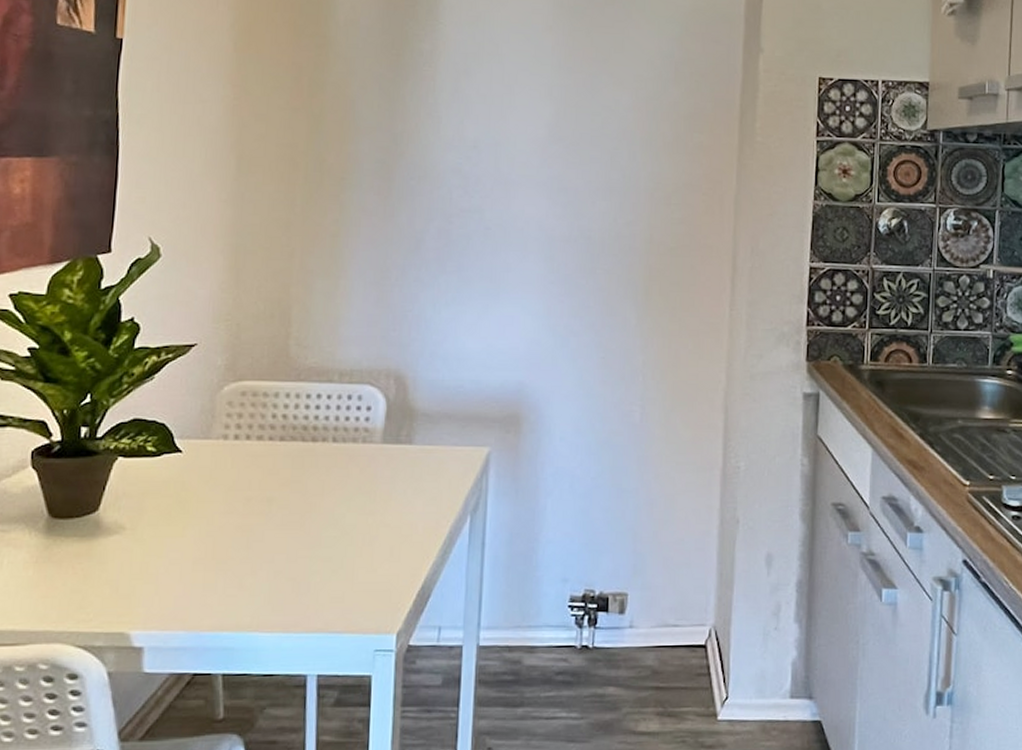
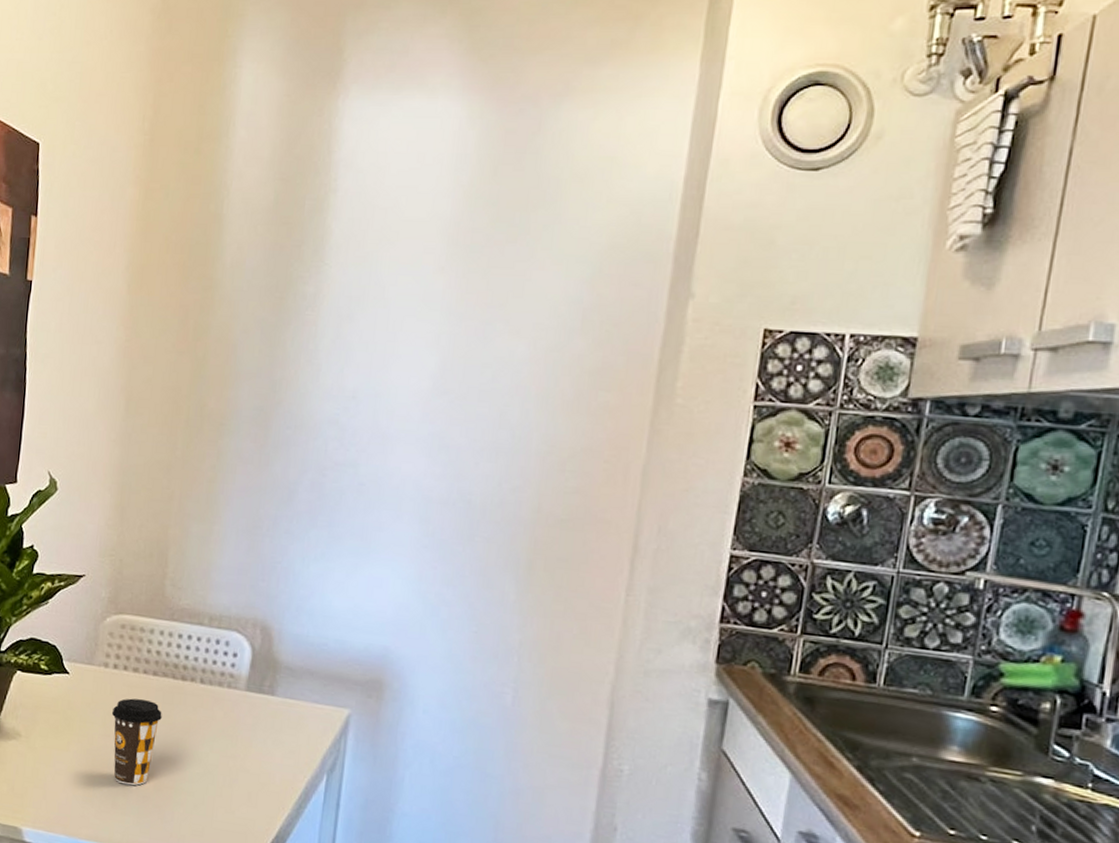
coffee cup: none [234,468,292,562] -> present [111,698,162,786]

